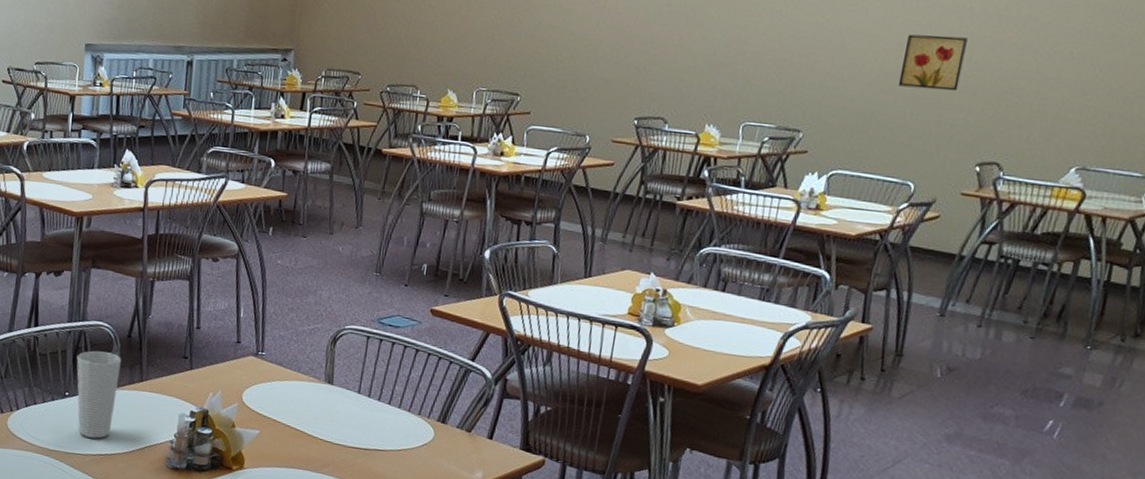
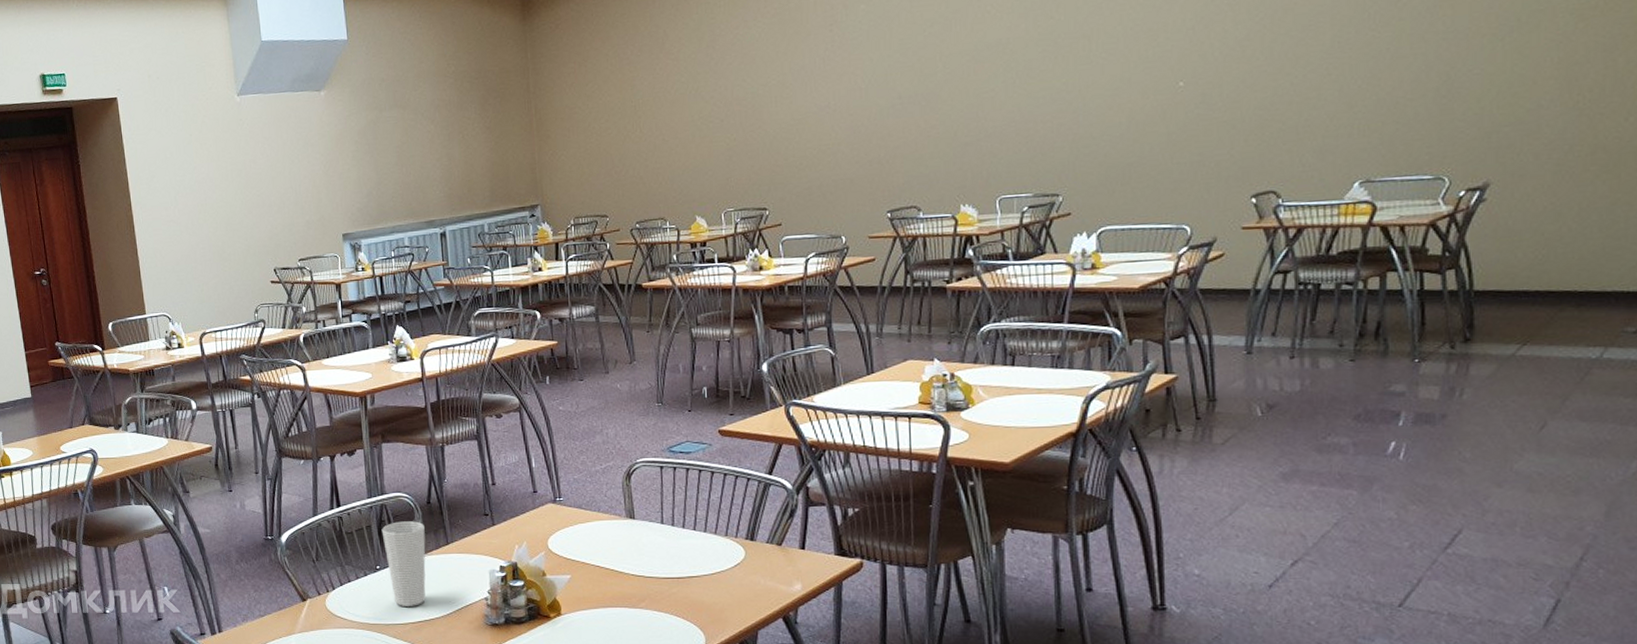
wall art: present [898,34,968,91] -> none [1150,74,1215,134]

